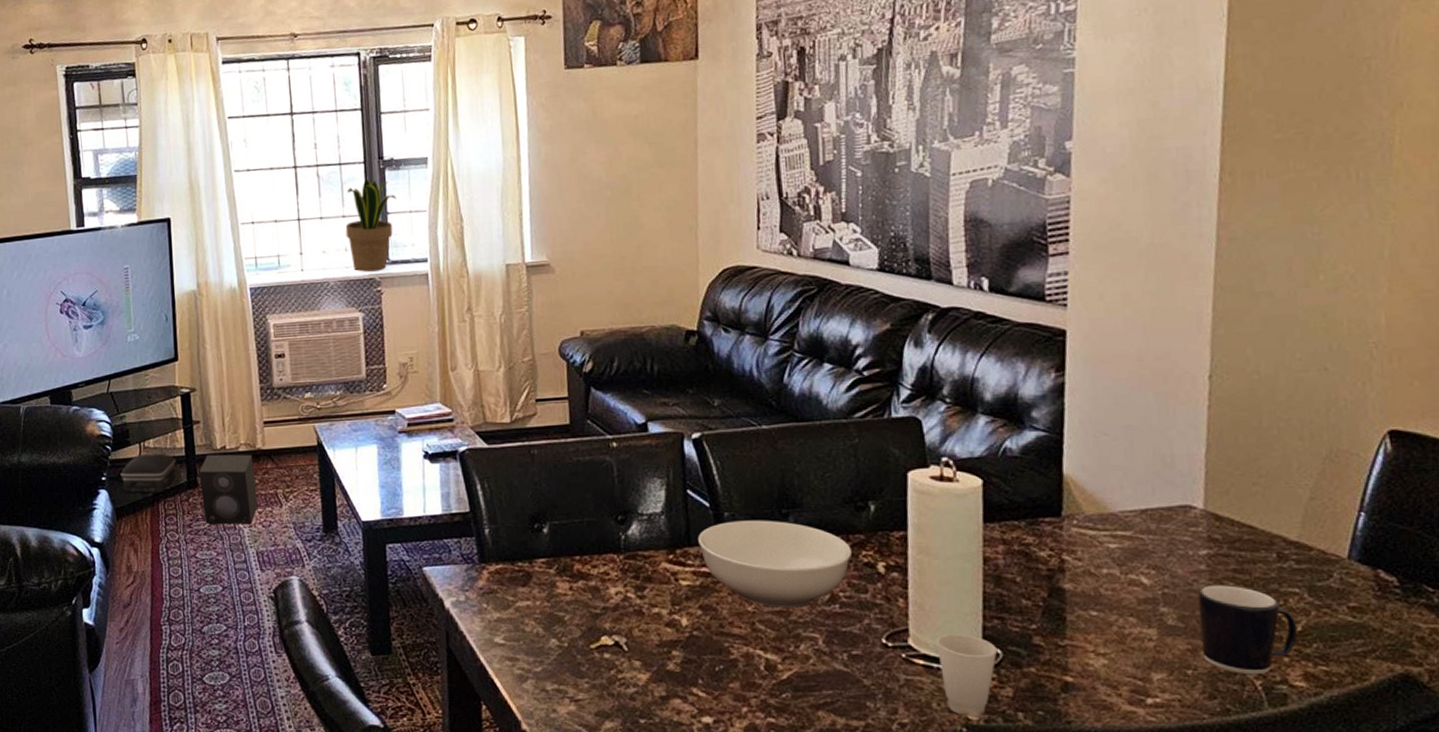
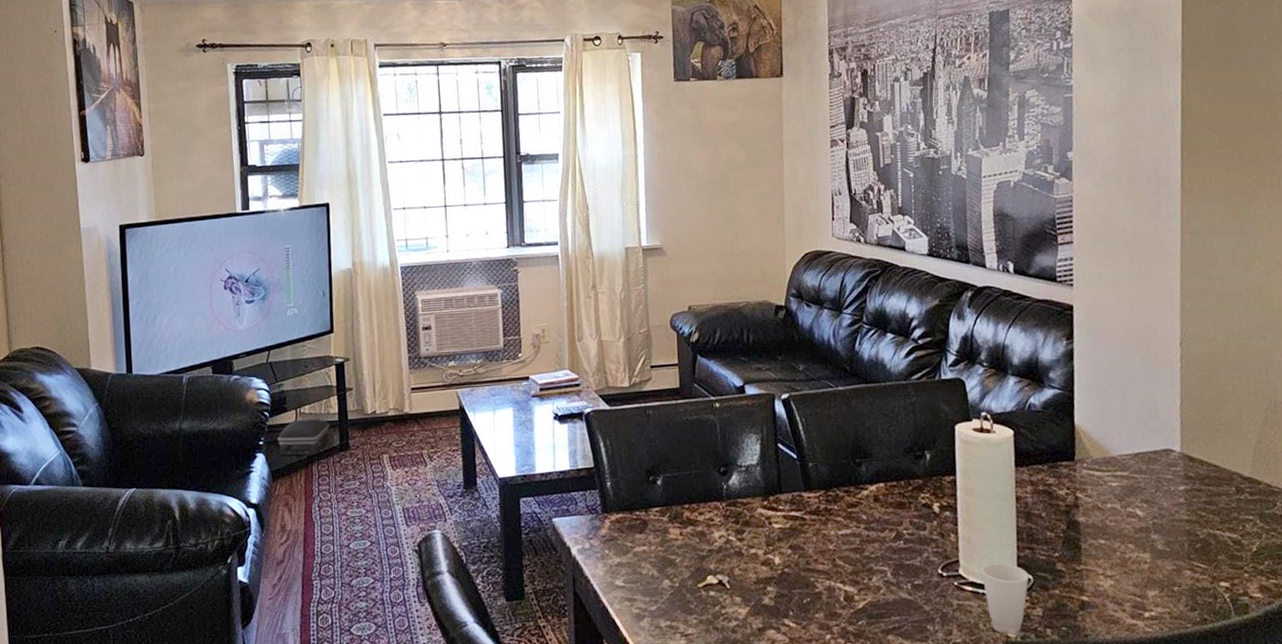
speaker: present [199,454,258,525] -> none [350,418,405,484]
potted plant: present [345,178,397,273] -> none [486,171,532,254]
bowl: present [698,520,852,608] -> none [787,468,913,545]
mug: present [1197,584,1298,675] -> none [1179,513,1254,590]

